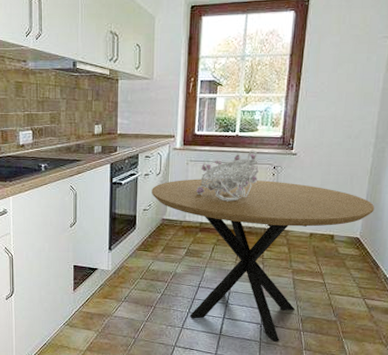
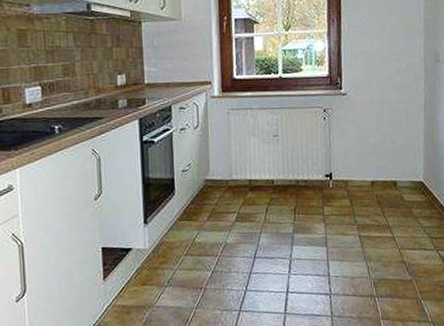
dining table: present [152,179,375,342] -> none [190,125,434,314]
decorative bowl: present [196,150,259,202] -> none [240,92,308,153]

